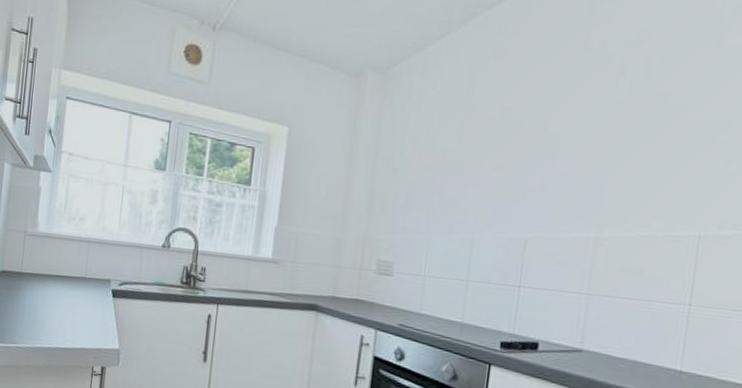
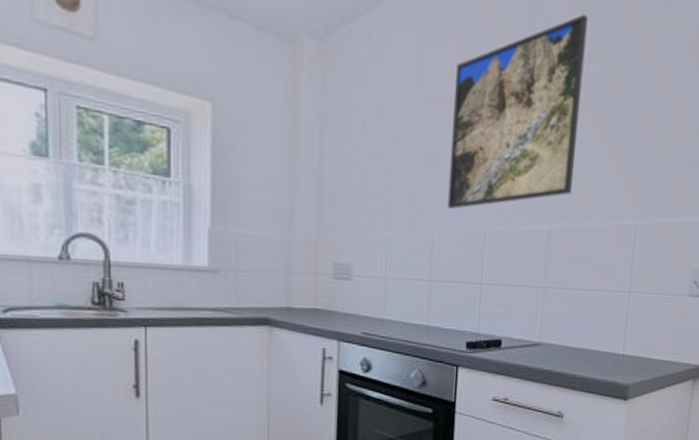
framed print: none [488,34,647,216] -> present [447,14,588,209]

